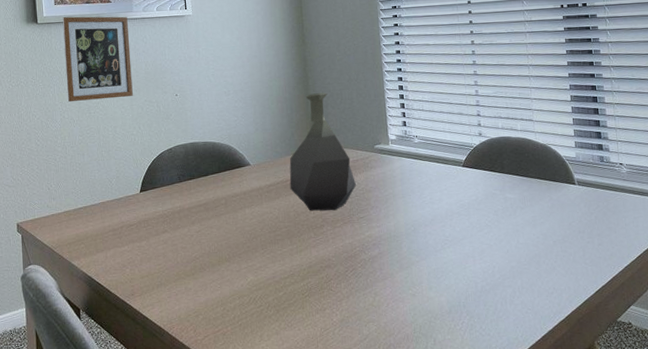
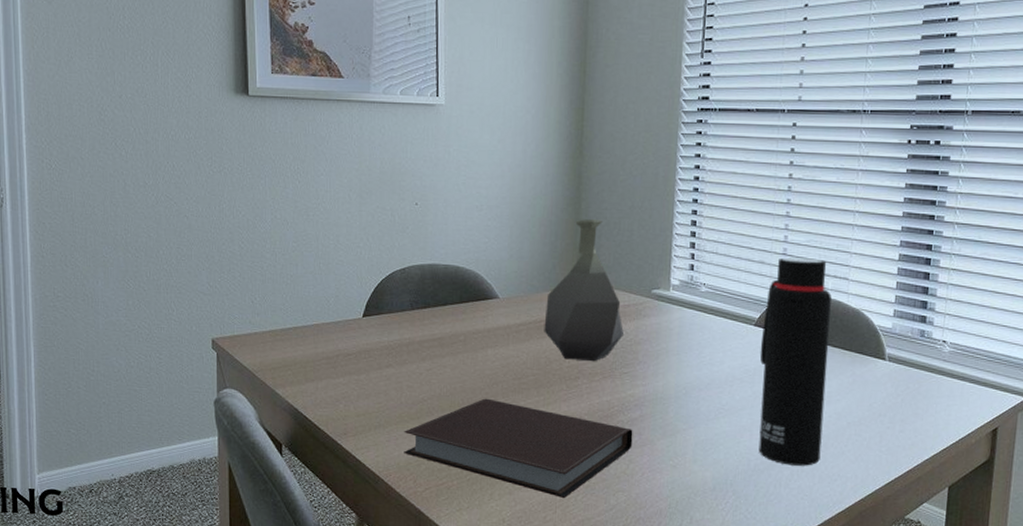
picture frame: present [62,16,133,102] -> none [280,91,364,200]
notebook: none [182,251,376,334] -> present [404,398,633,499]
water bottle: none [469,106,536,284] -> present [758,257,832,466]

